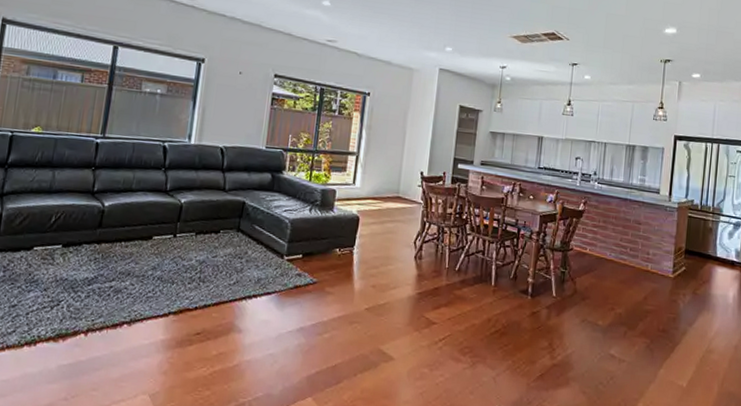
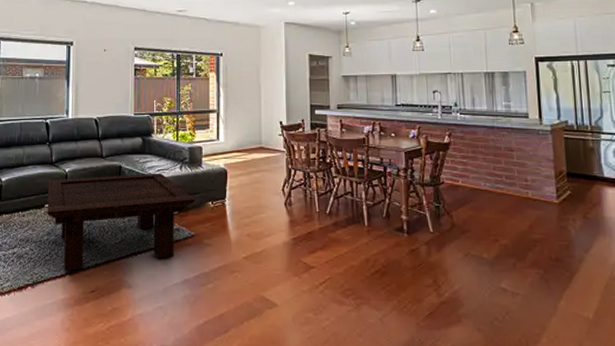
coffee table: none [154,209,322,310] -> present [47,173,196,271]

